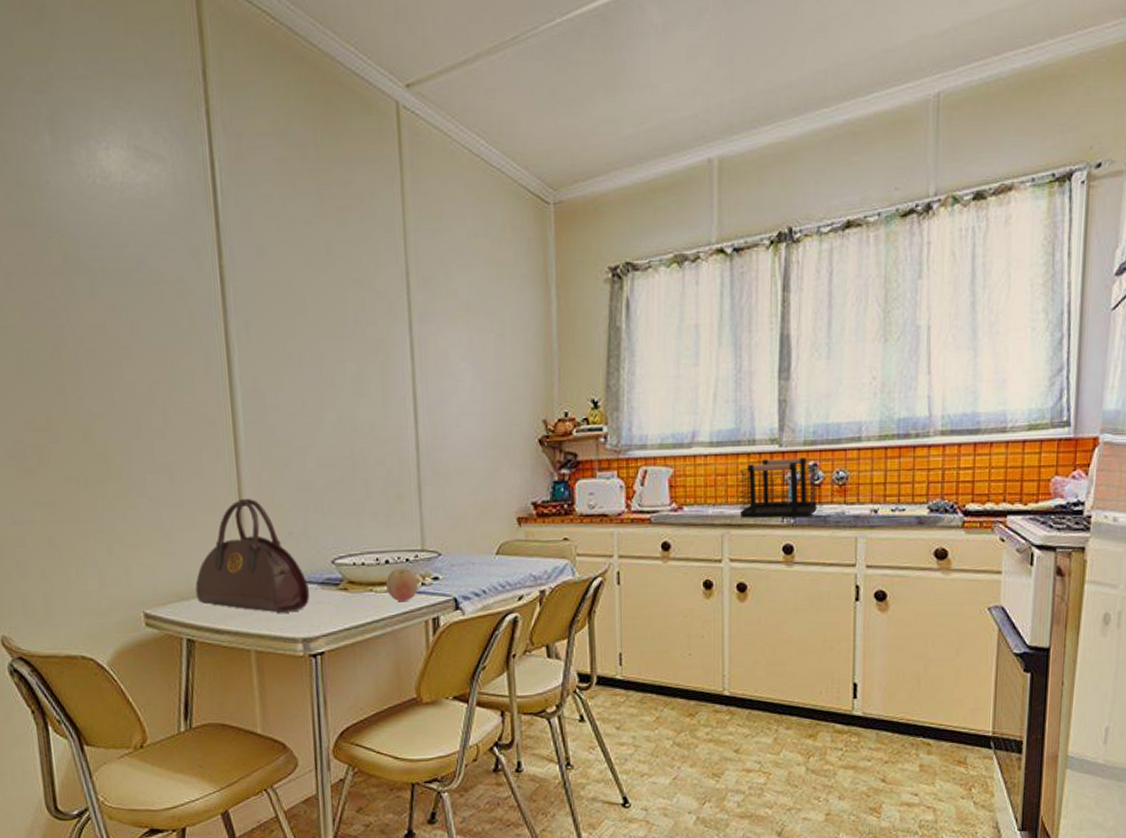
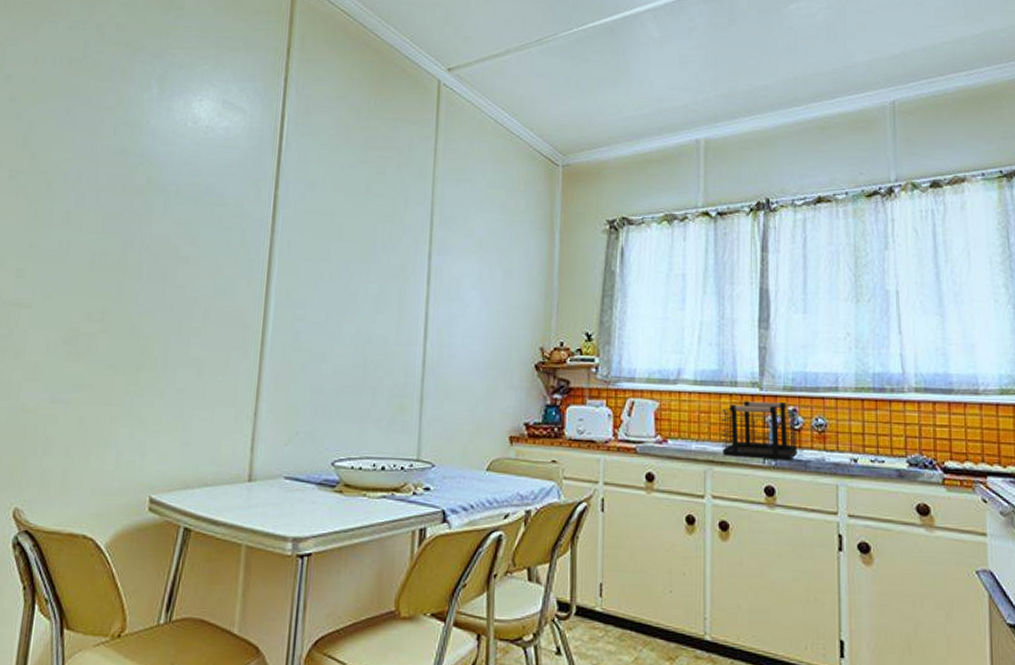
handbag: present [195,498,310,613] -> none [201,396,307,510]
fruit: present [386,568,419,602] -> none [379,475,410,510]

